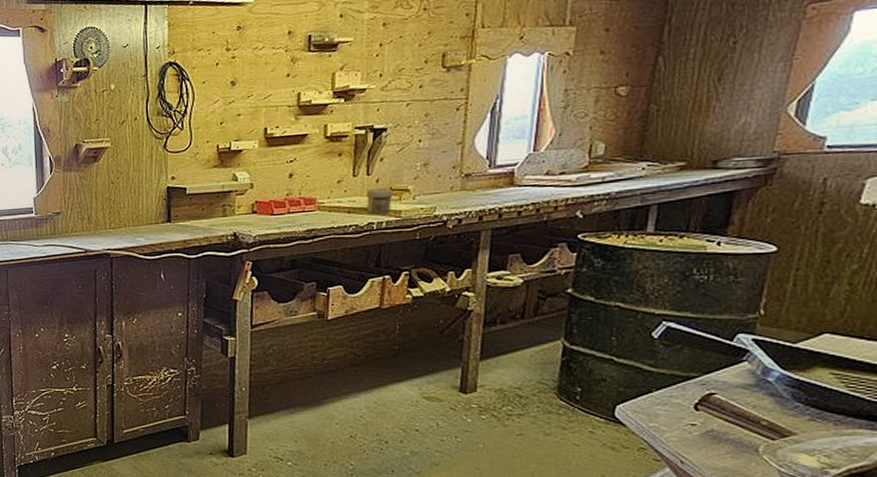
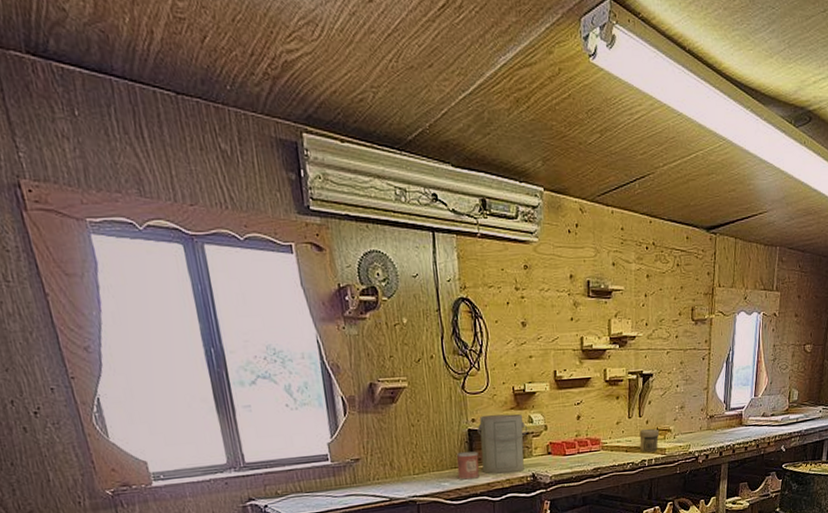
can: none [153,208,177,237] -> present [456,451,480,481]
paint can: none [176,172,232,232] -> present [477,414,528,475]

